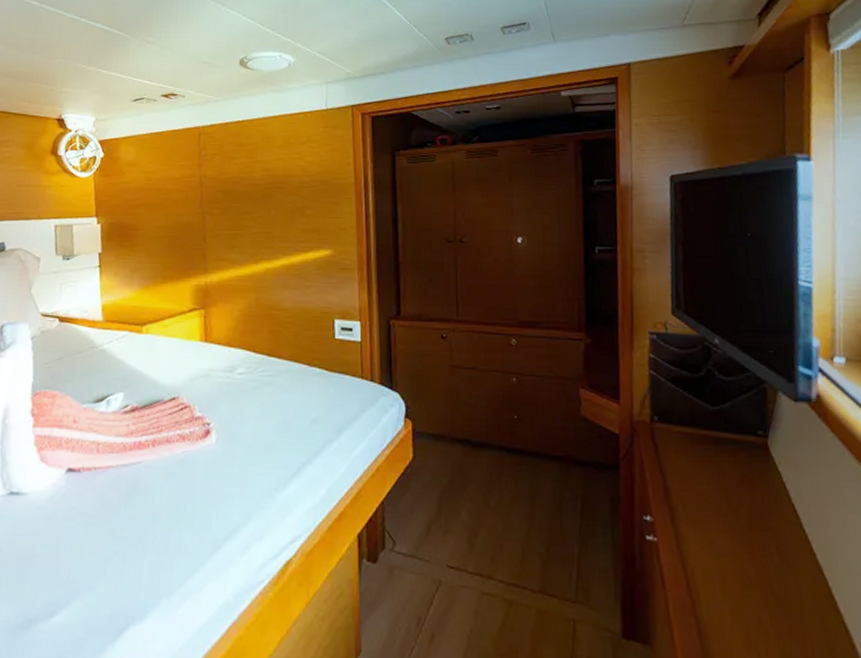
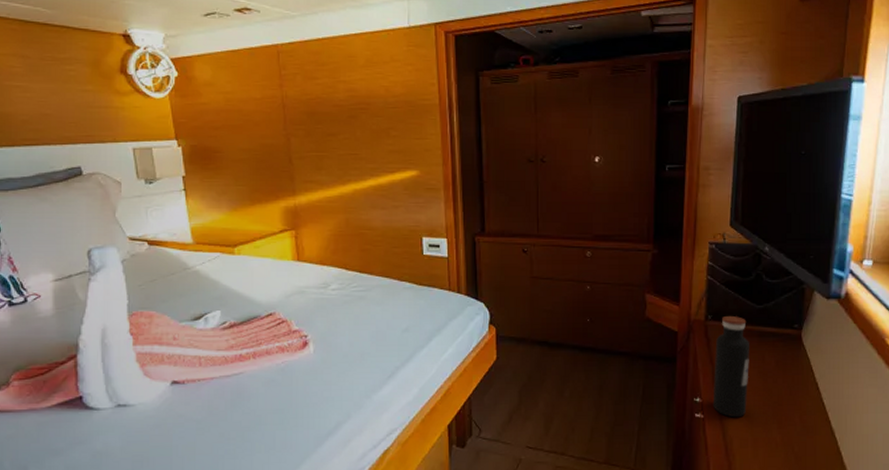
water bottle: none [665,417,709,543] -> present [713,315,749,418]

